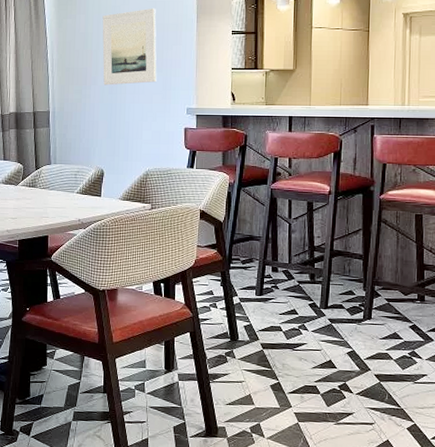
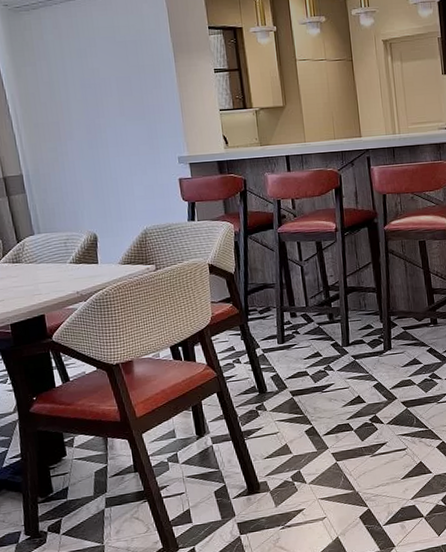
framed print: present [102,9,157,85] -> none [67,49,141,140]

